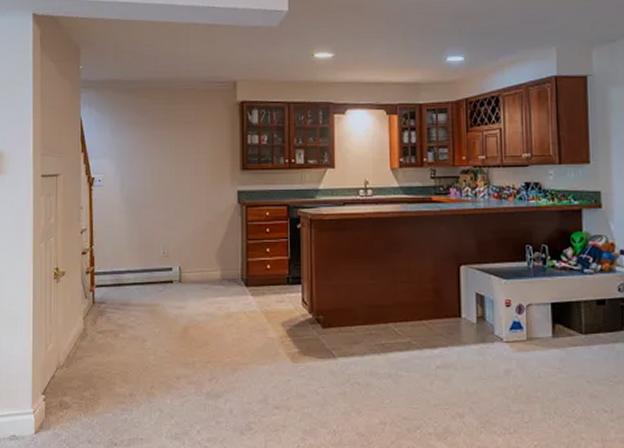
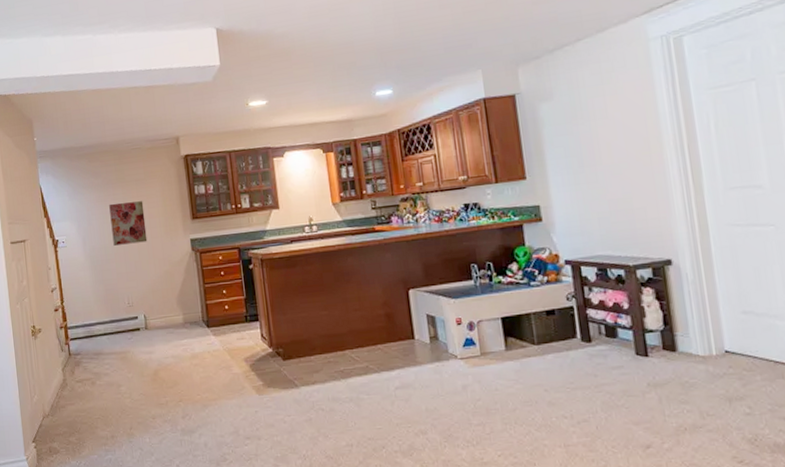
wall art: none [154,144,191,190] -> present [109,201,148,246]

